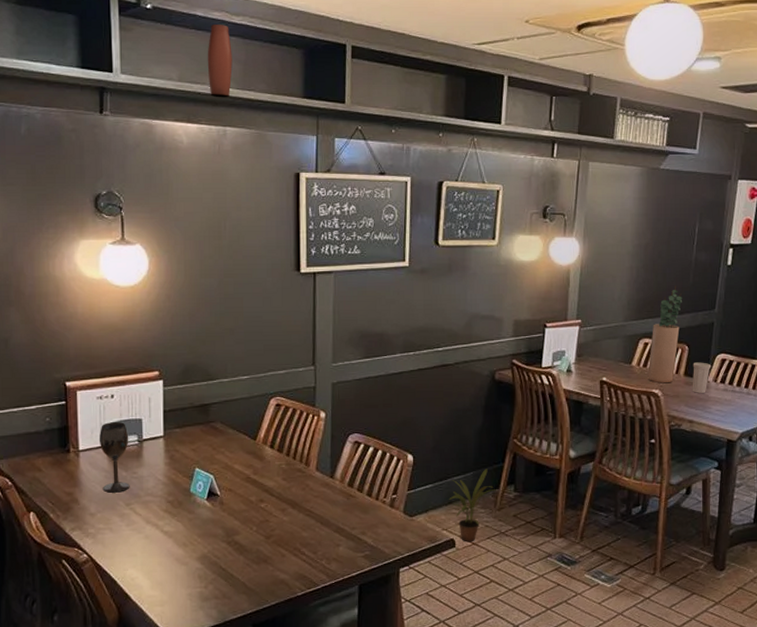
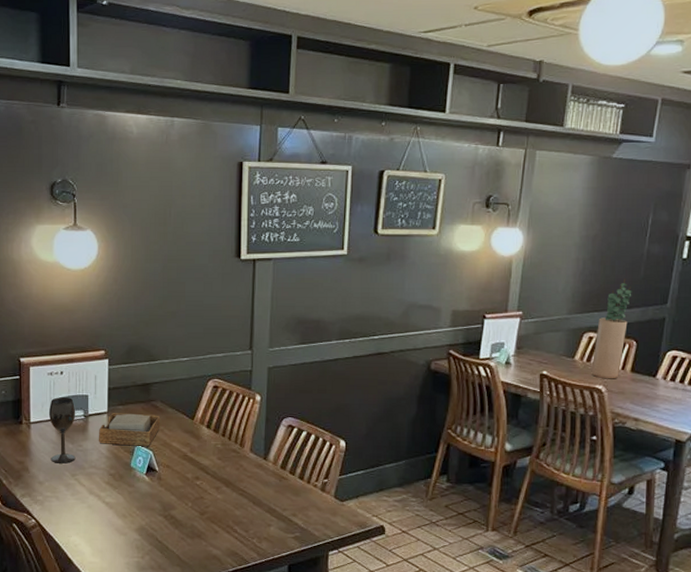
napkin holder: none [154,436,221,471] -> present [98,413,161,447]
vase: present [207,25,233,98] -> none [158,18,182,90]
potted plant: present [449,469,497,542] -> none [380,458,429,530]
cup: present [692,362,712,393] -> none [638,358,661,391]

